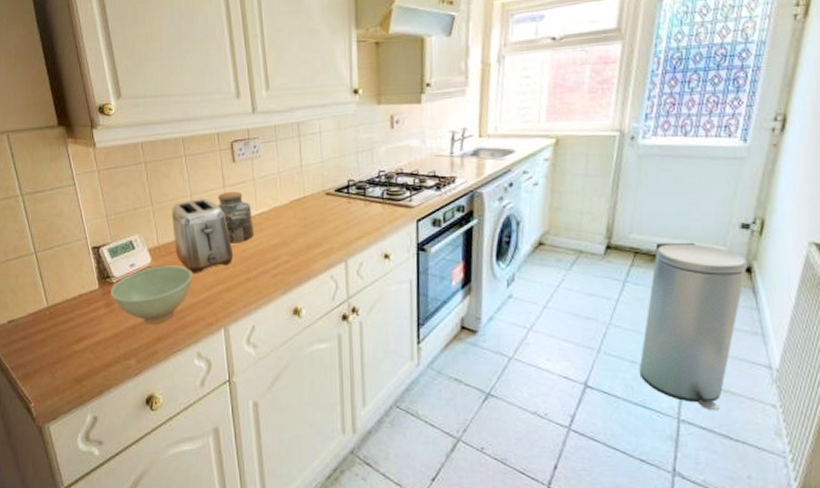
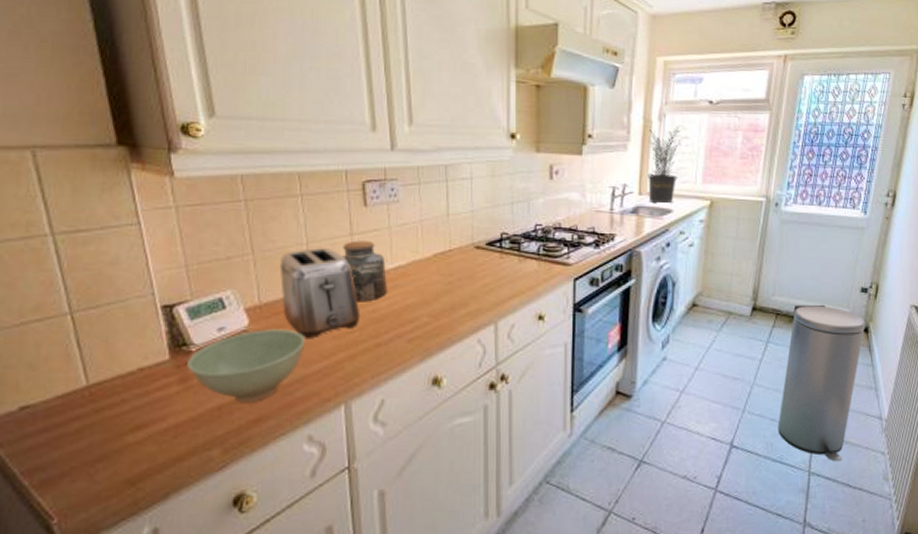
potted plant: none [485,65,523,145] -> present [647,125,682,204]

